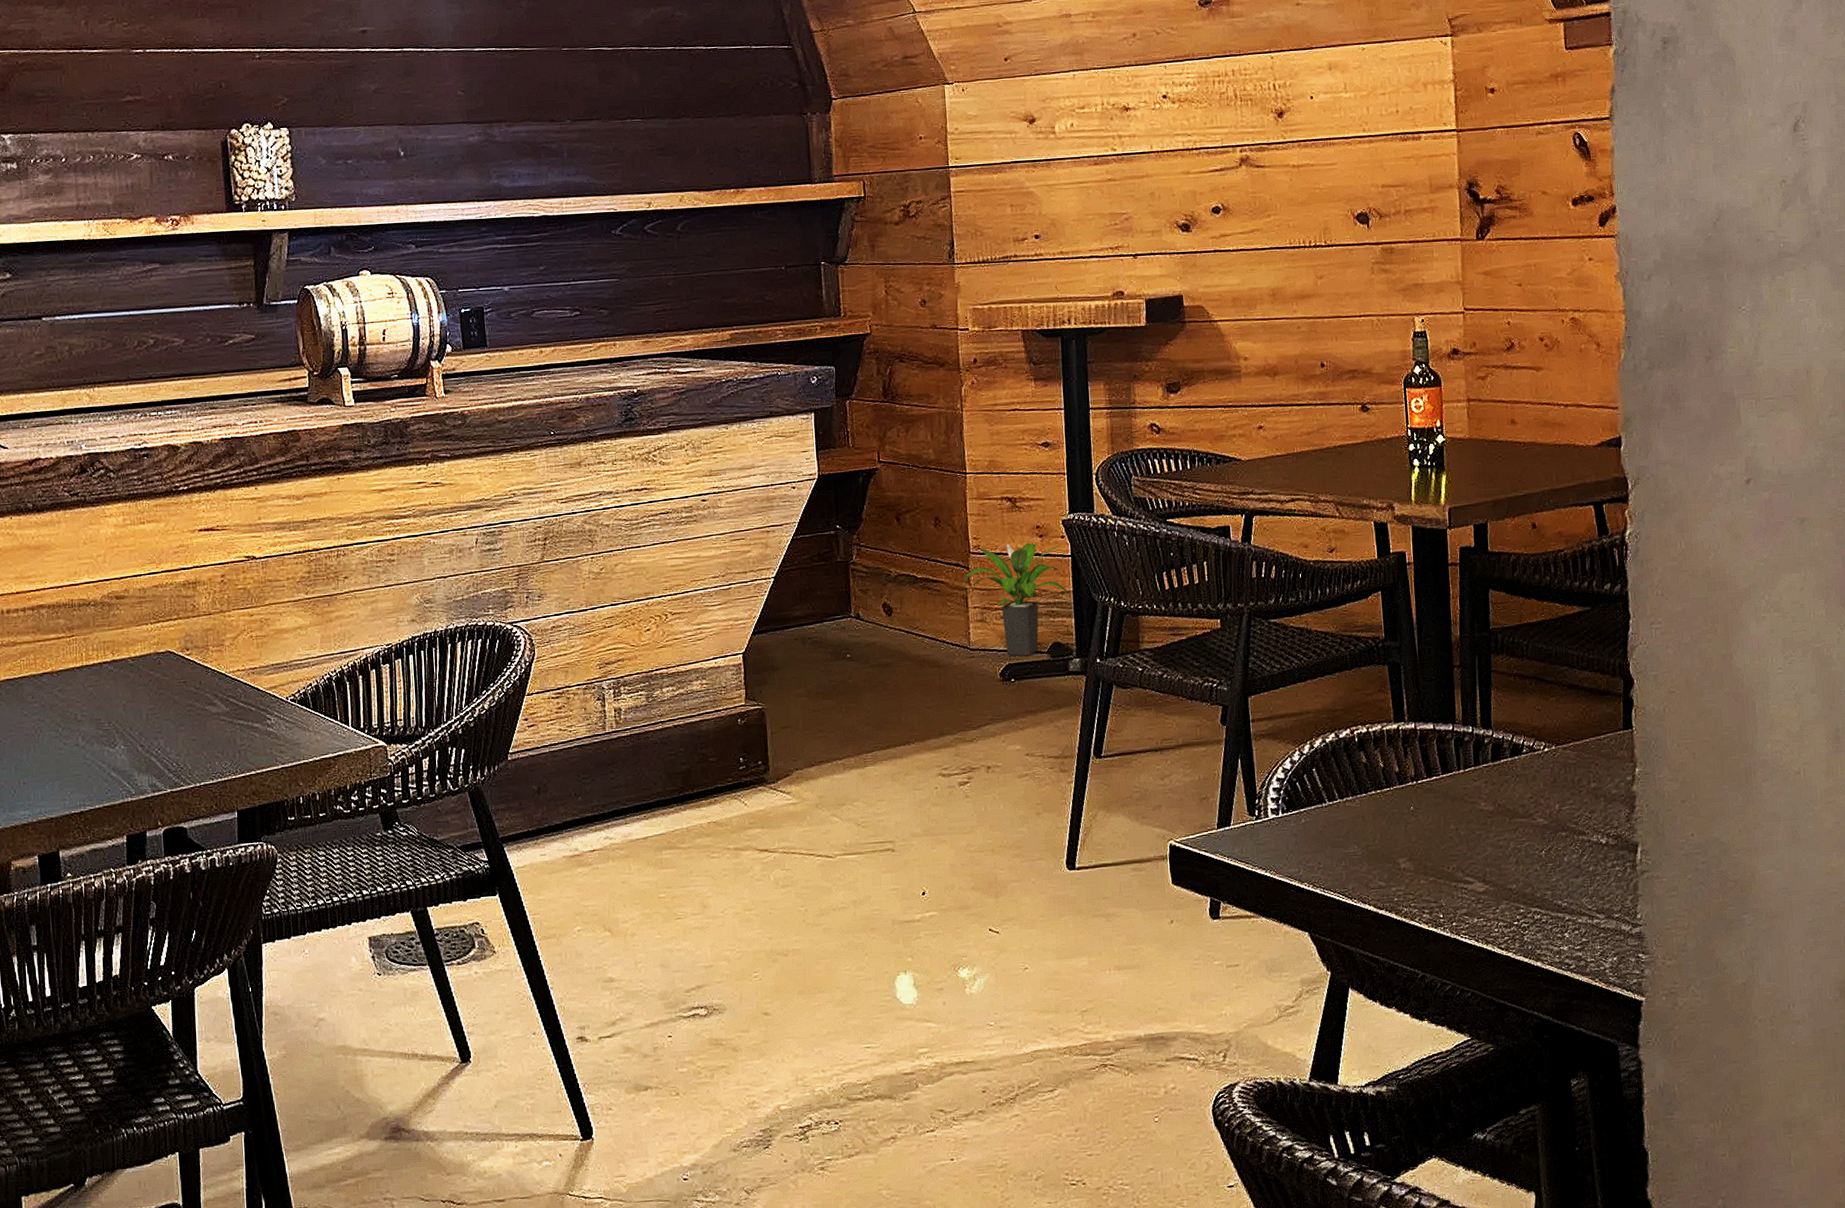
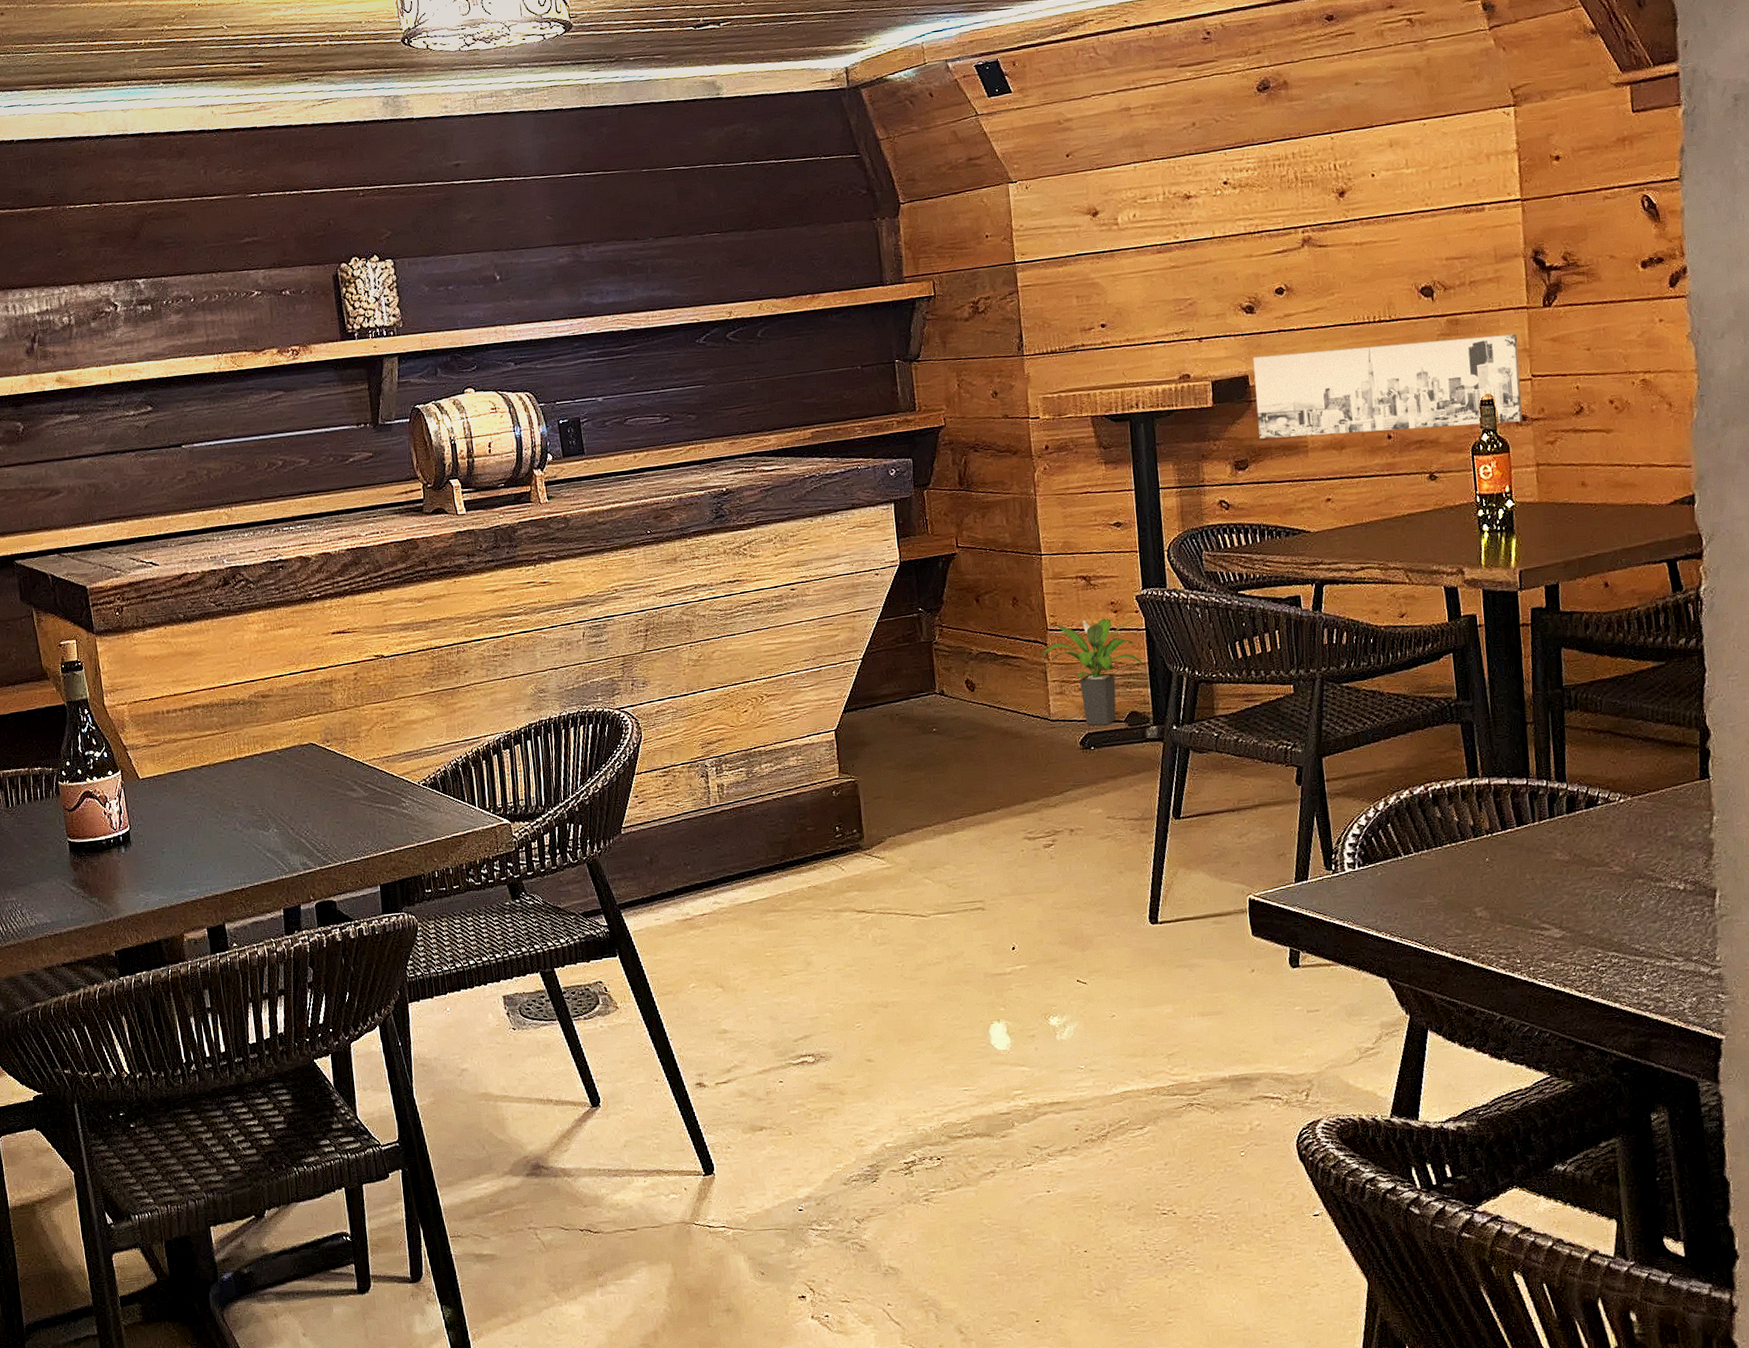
wall art: none [1187,265,1455,362] -> present [1253,333,1523,439]

